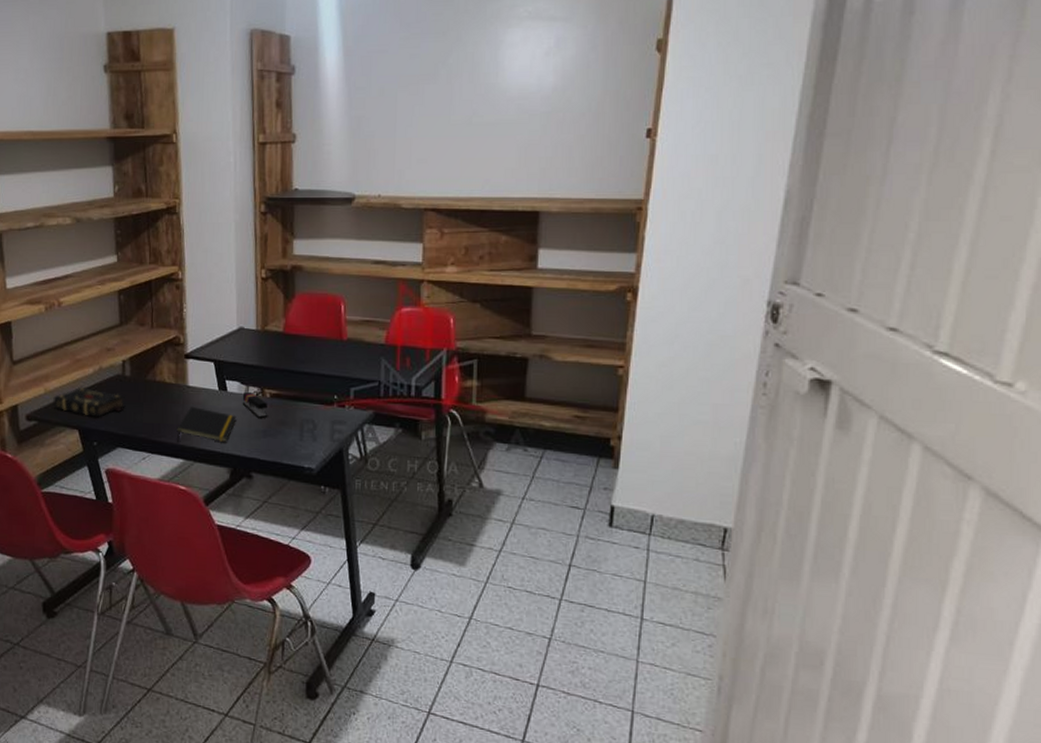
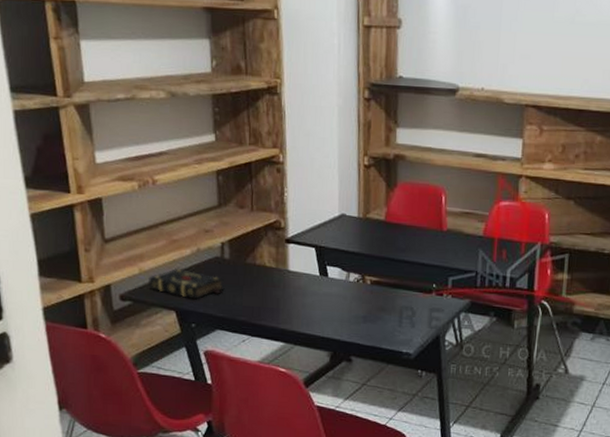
notepad: present [176,406,237,442] -> none [277,290,337,326]
stapler: present [242,391,268,418] -> none [343,278,368,304]

